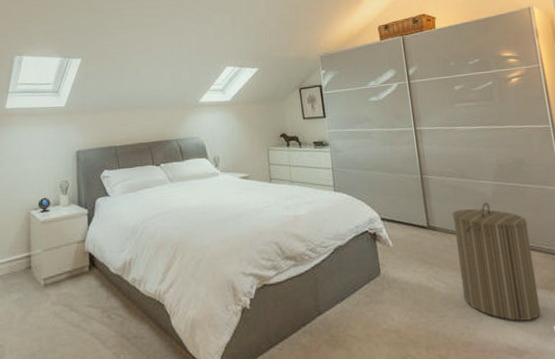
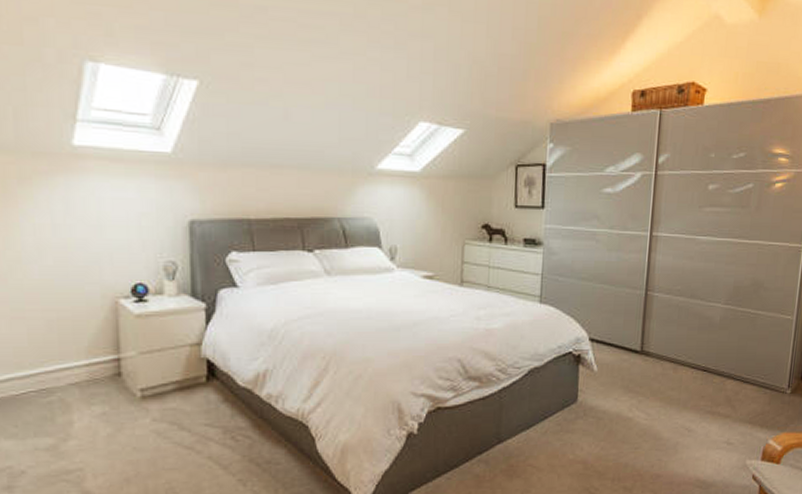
laundry hamper: present [452,202,541,321] -> none [662,328,749,455]

